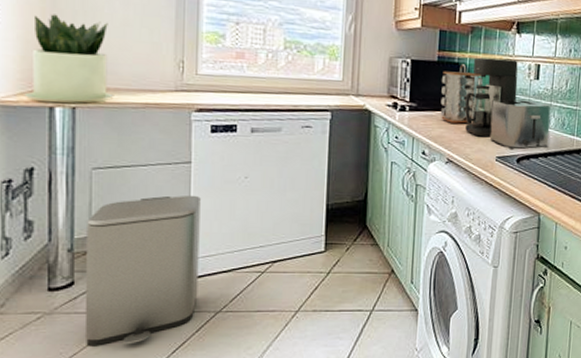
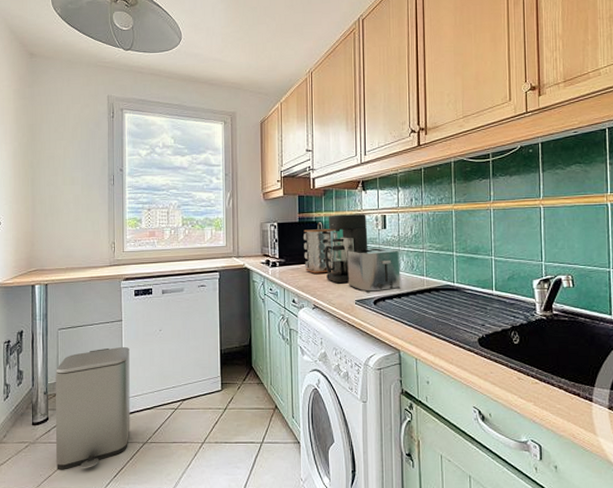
planter: present [24,14,114,104] -> none [17,218,71,282]

